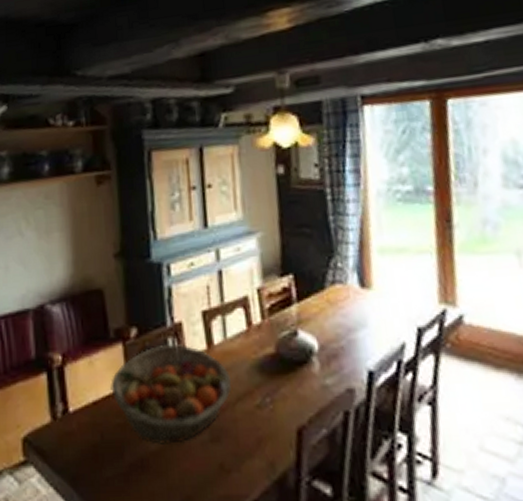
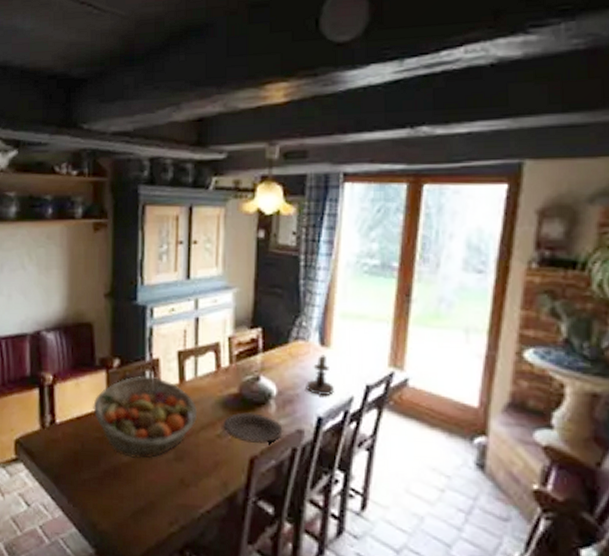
plate: none [263,374,331,410] -> present [224,412,283,443]
candlestick: none [350,298,383,345] -> present [306,355,334,395]

